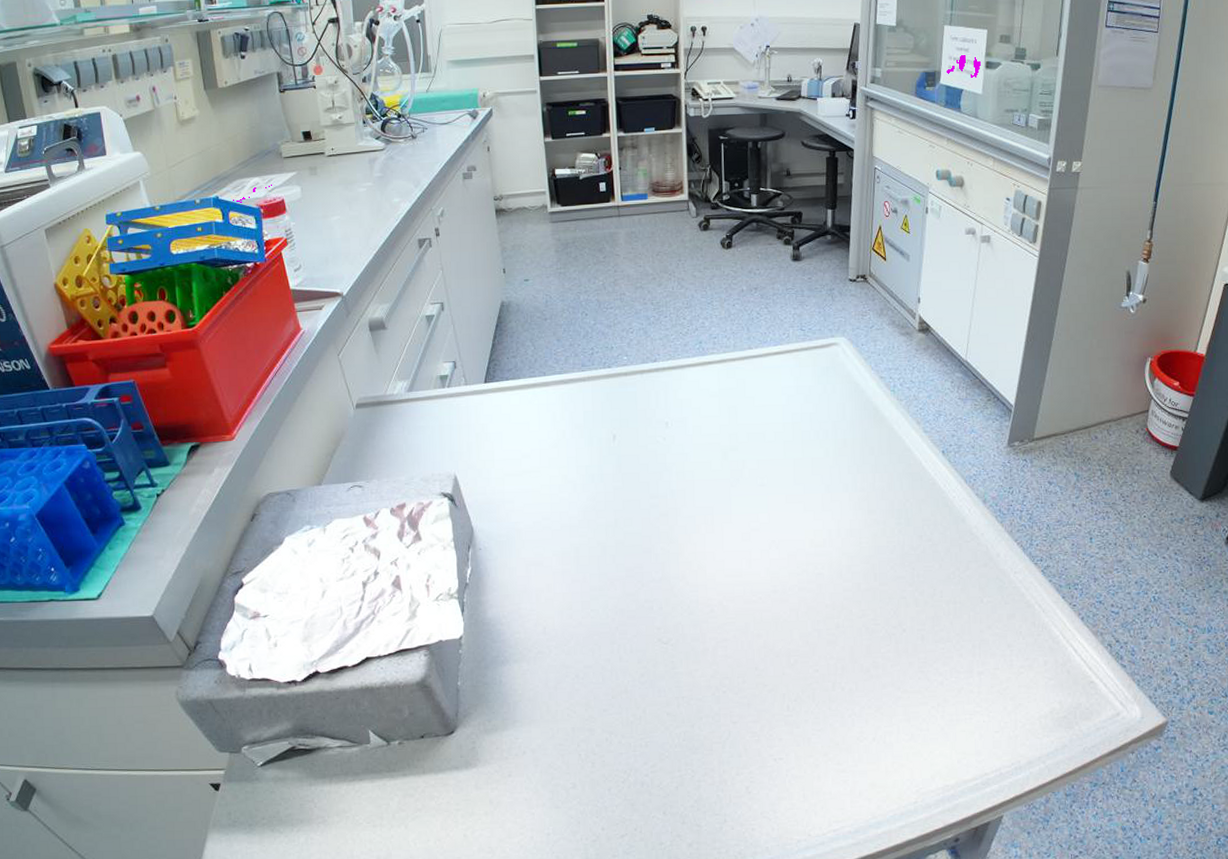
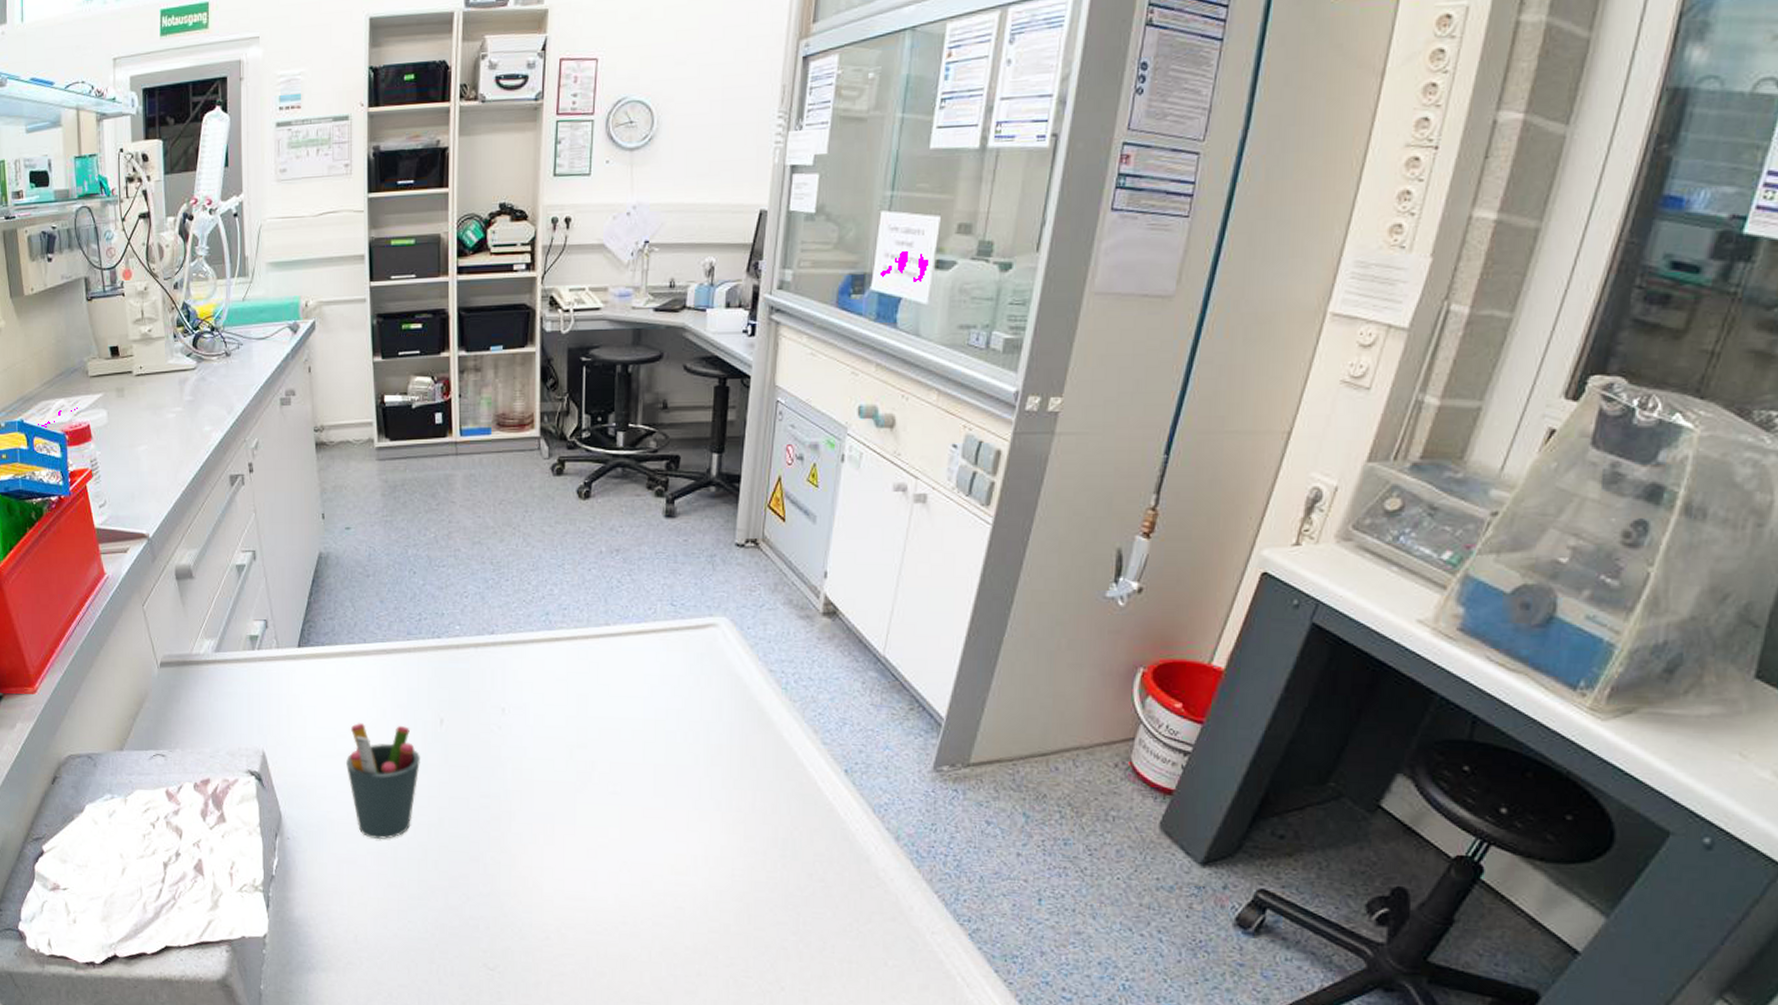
pen holder: none [530,443,597,543] -> present [345,722,420,840]

